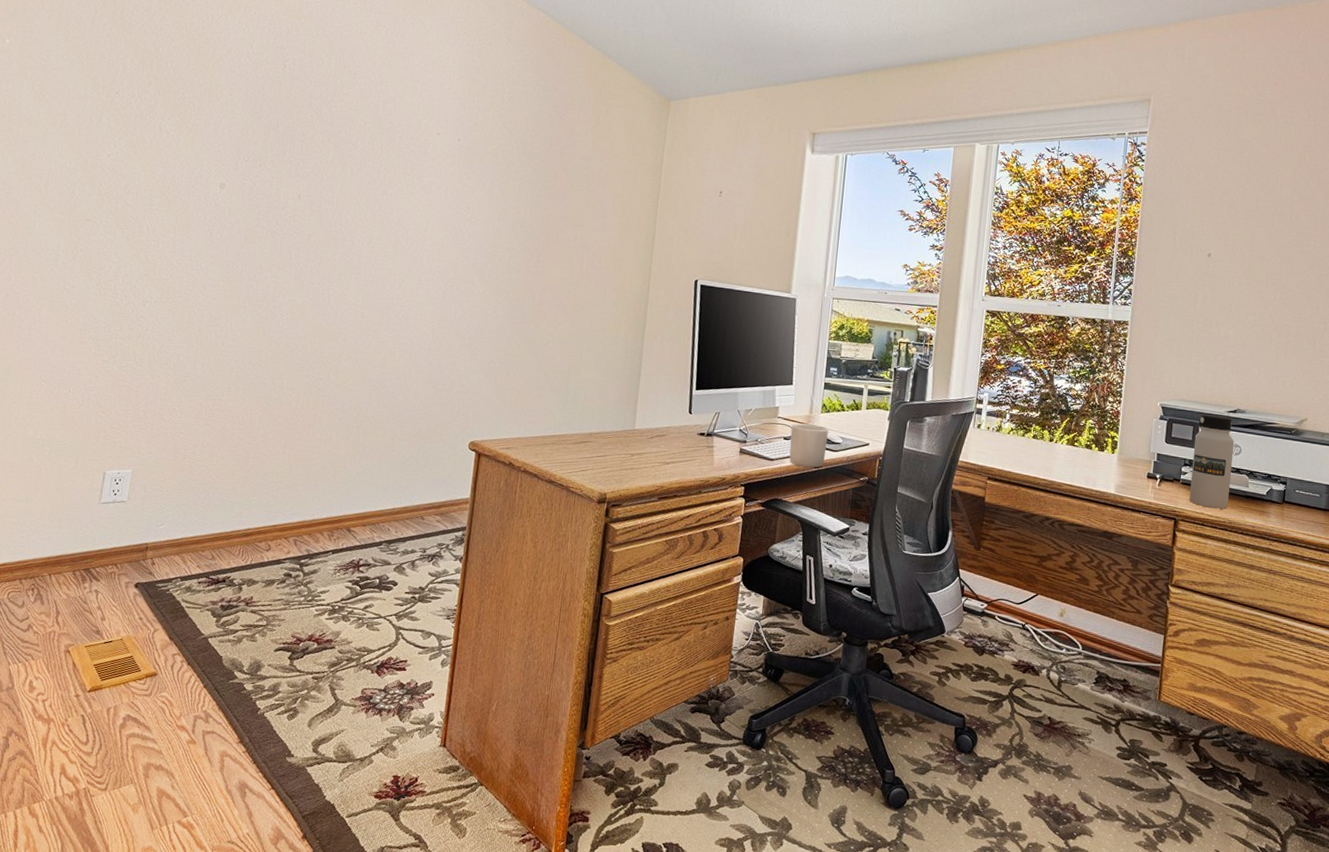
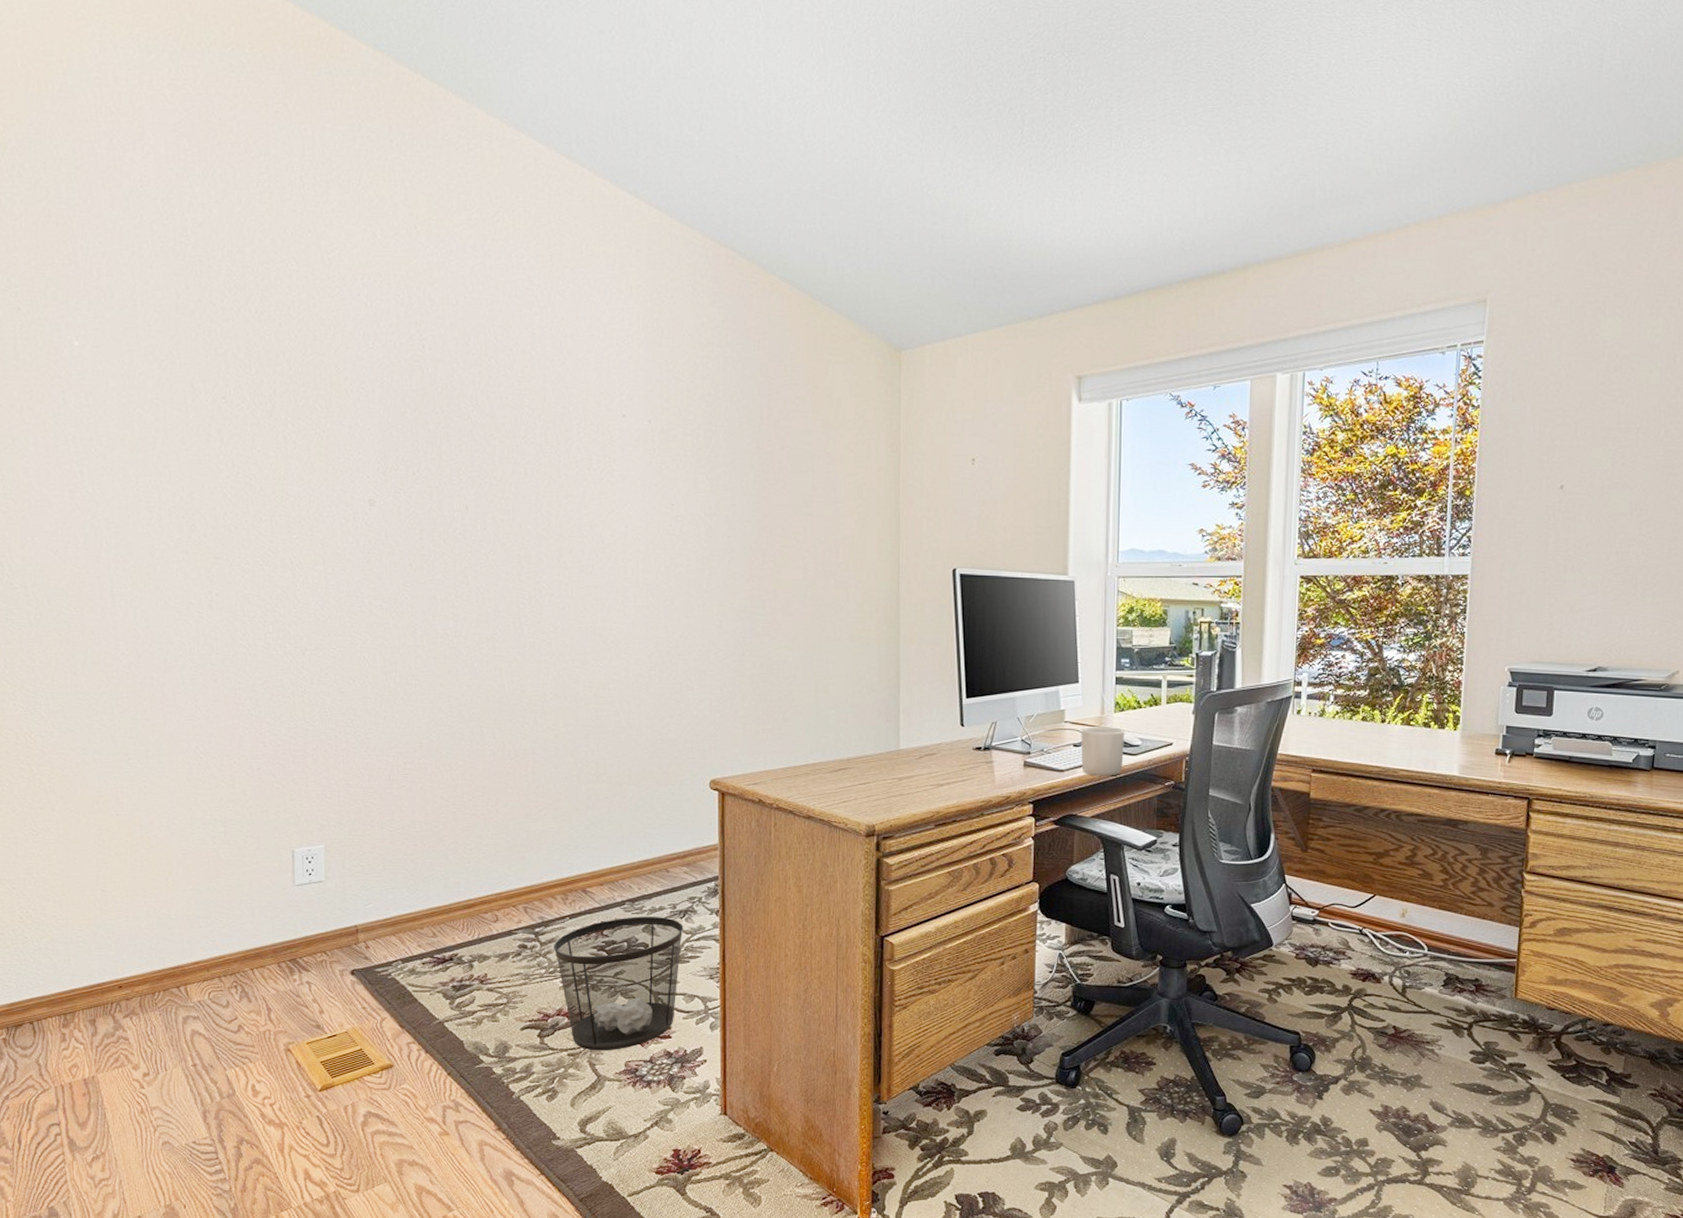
waste bin: none [314,556,430,678] -> present [553,917,684,1051]
water bottle: present [1189,414,1235,510] -> none [1544,676,1595,783]

